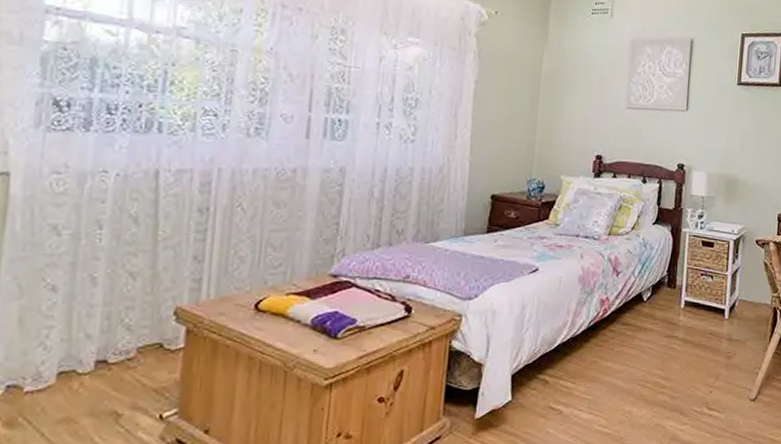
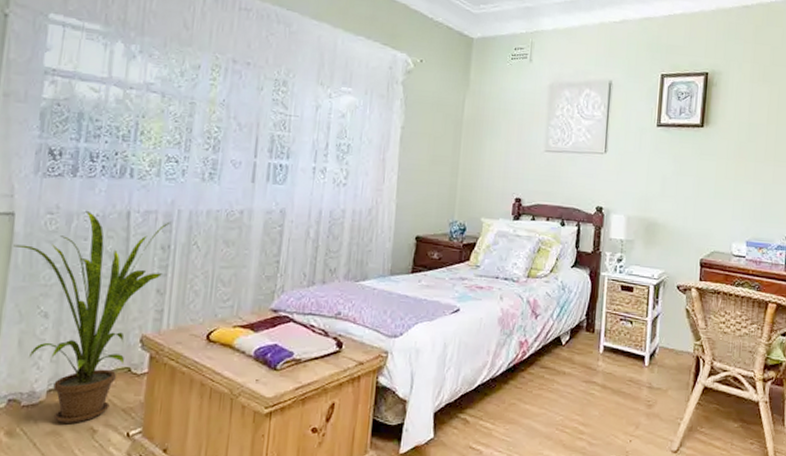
house plant: none [9,171,209,408] -> present [13,211,170,423]

